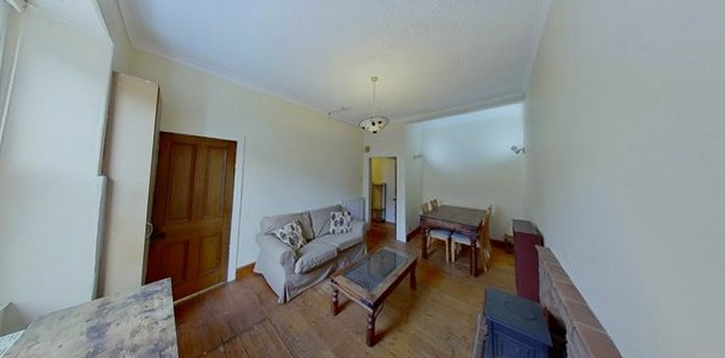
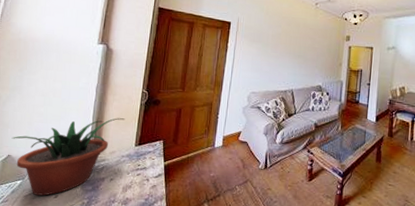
potted plant: none [13,255,130,346] -> present [11,118,126,196]

